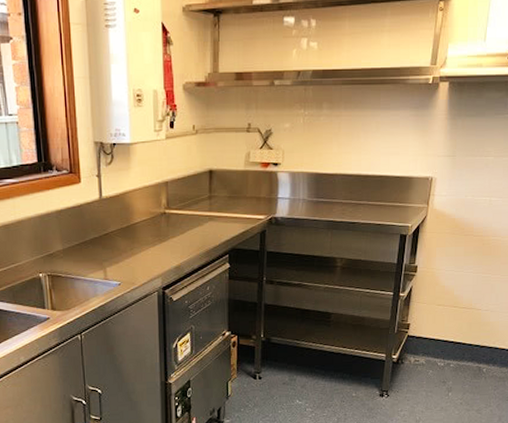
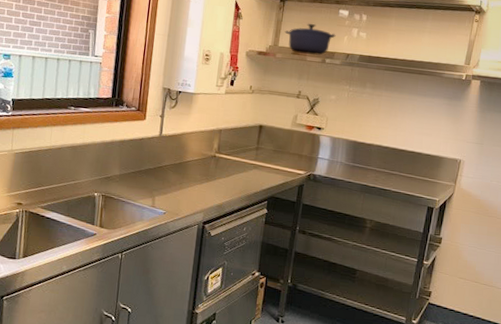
cooking pot: none [224,40,283,79] -> present [285,23,336,56]

